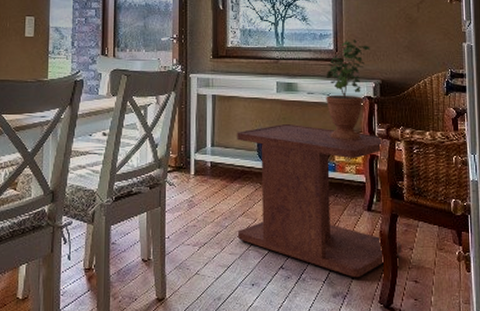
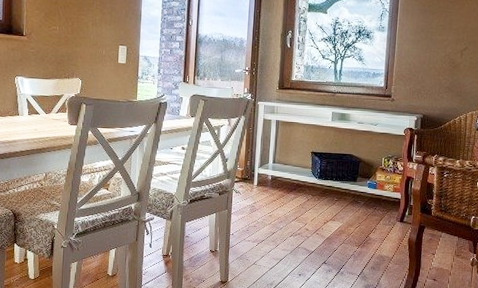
side table: present [237,124,402,278] -> none [290,148,431,274]
potted plant: present [326,37,370,140] -> none [373,77,416,164]

